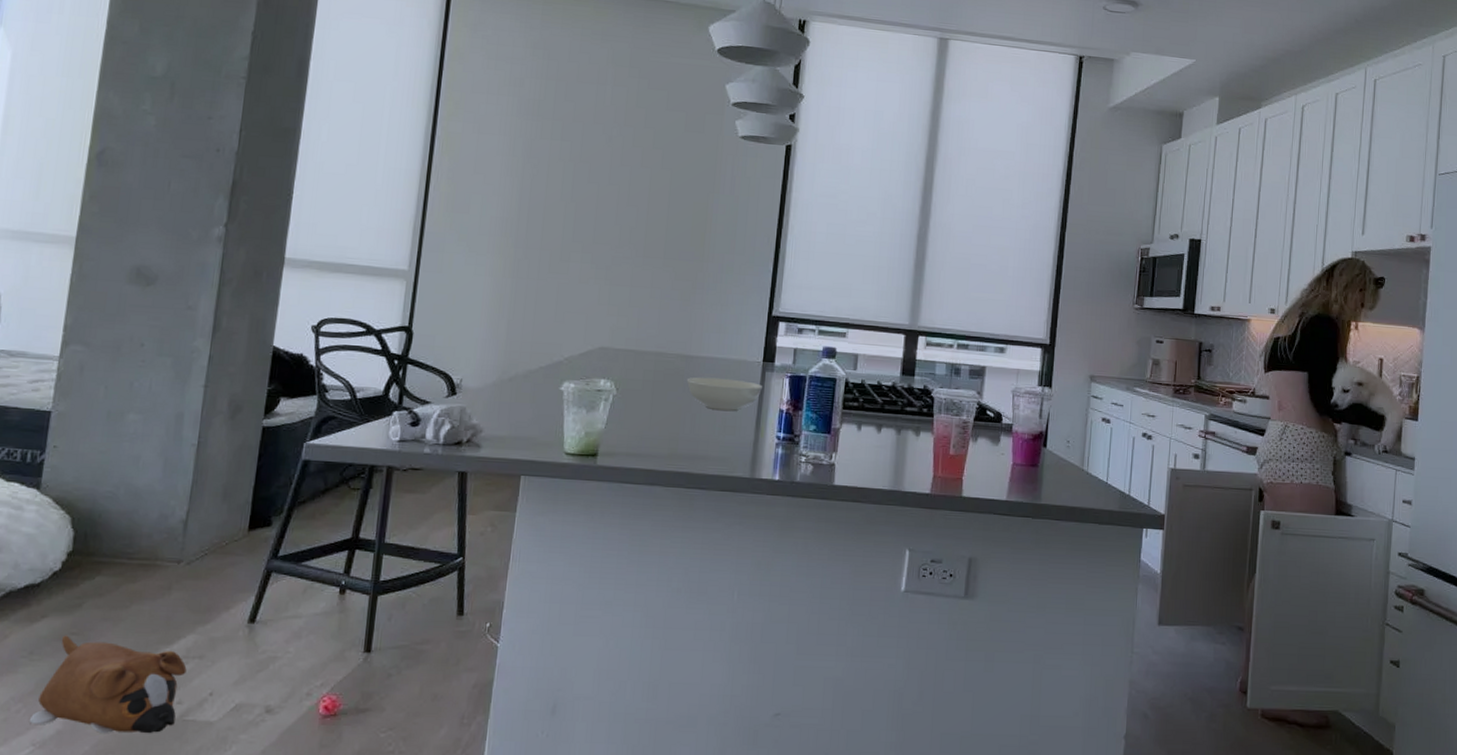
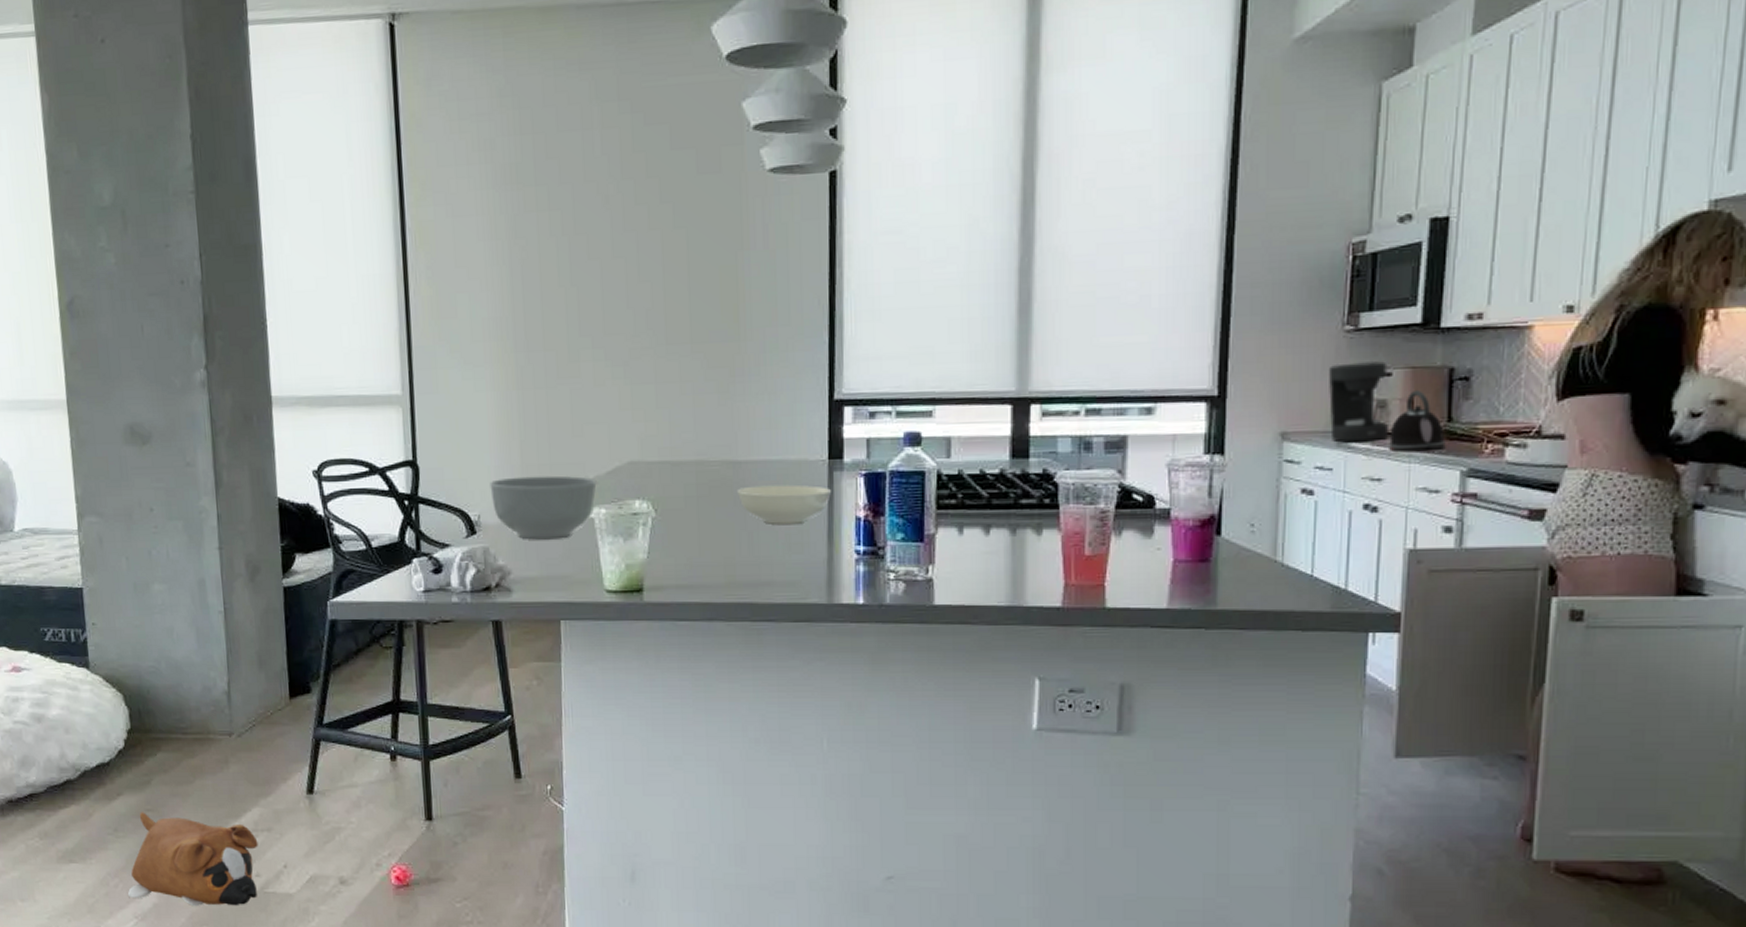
bowl: none [475,350,570,406] -> present [490,475,597,540]
coffee maker: none [1123,331,1161,389] -> present [1329,361,1388,444]
kettle: none [1160,355,1196,400] -> present [1389,391,1446,453]

